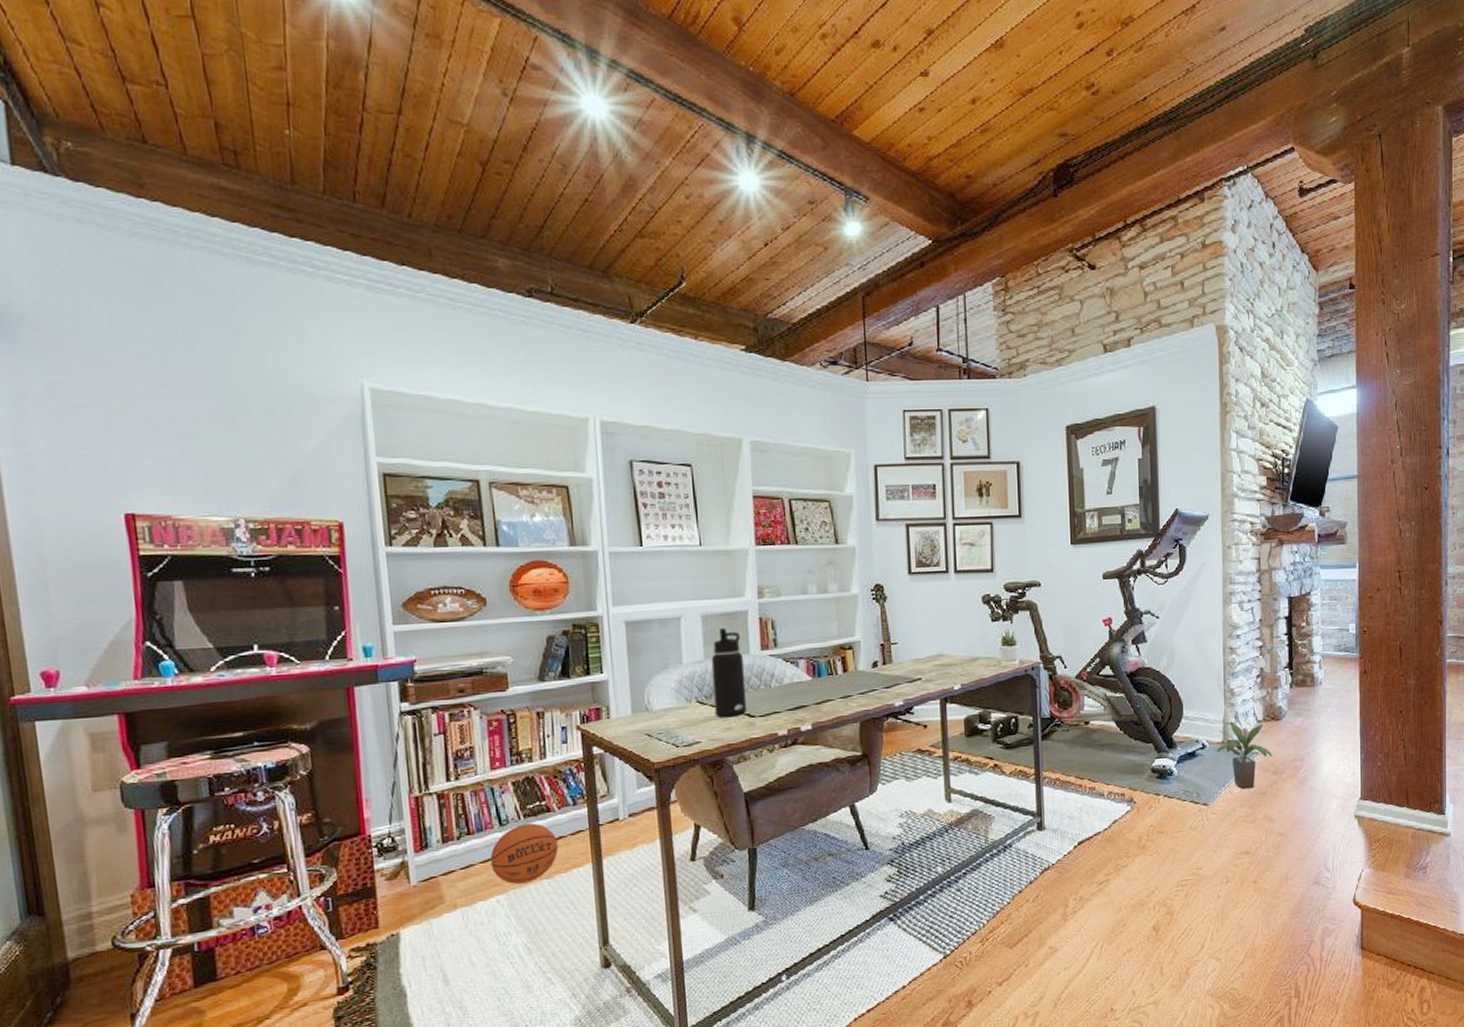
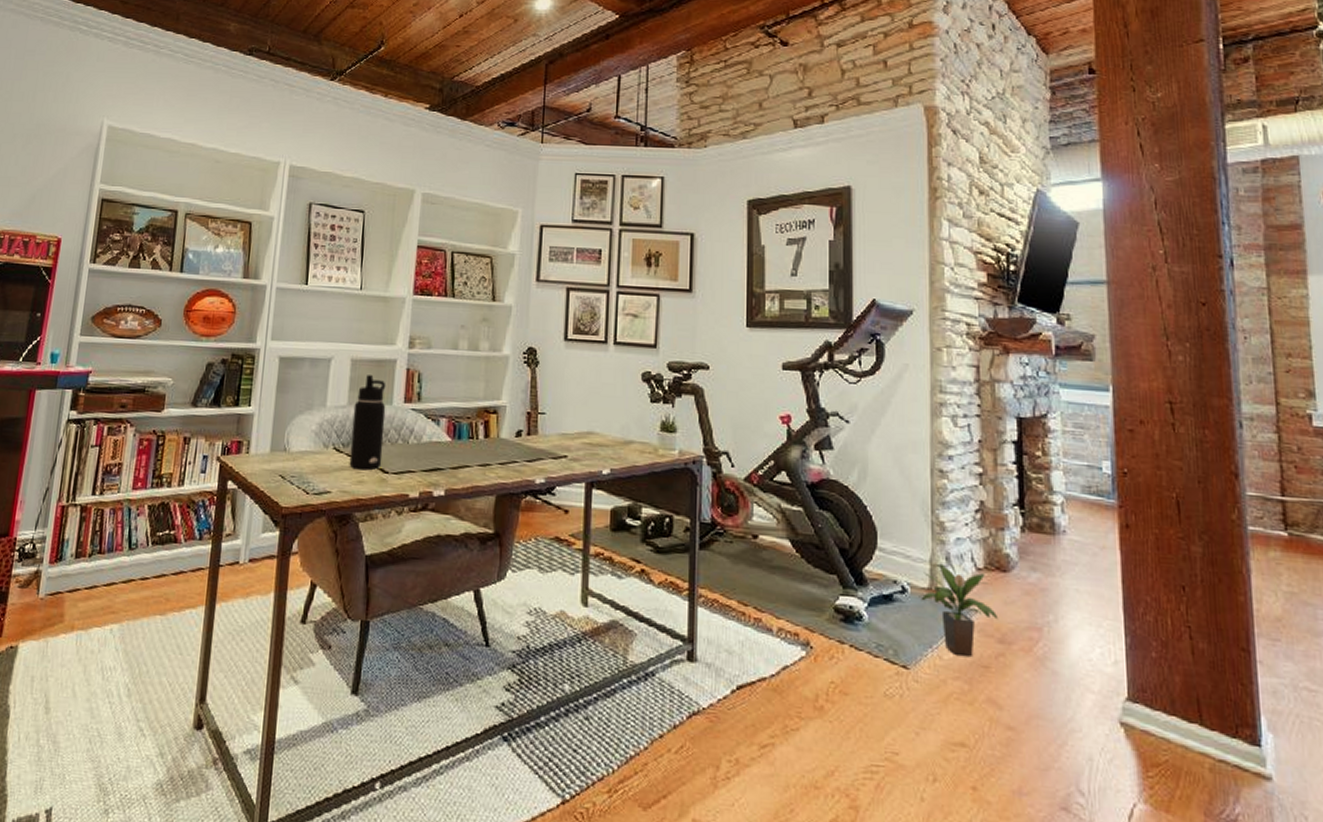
basketball: present [490,823,558,884] -> none [112,551,178,616]

